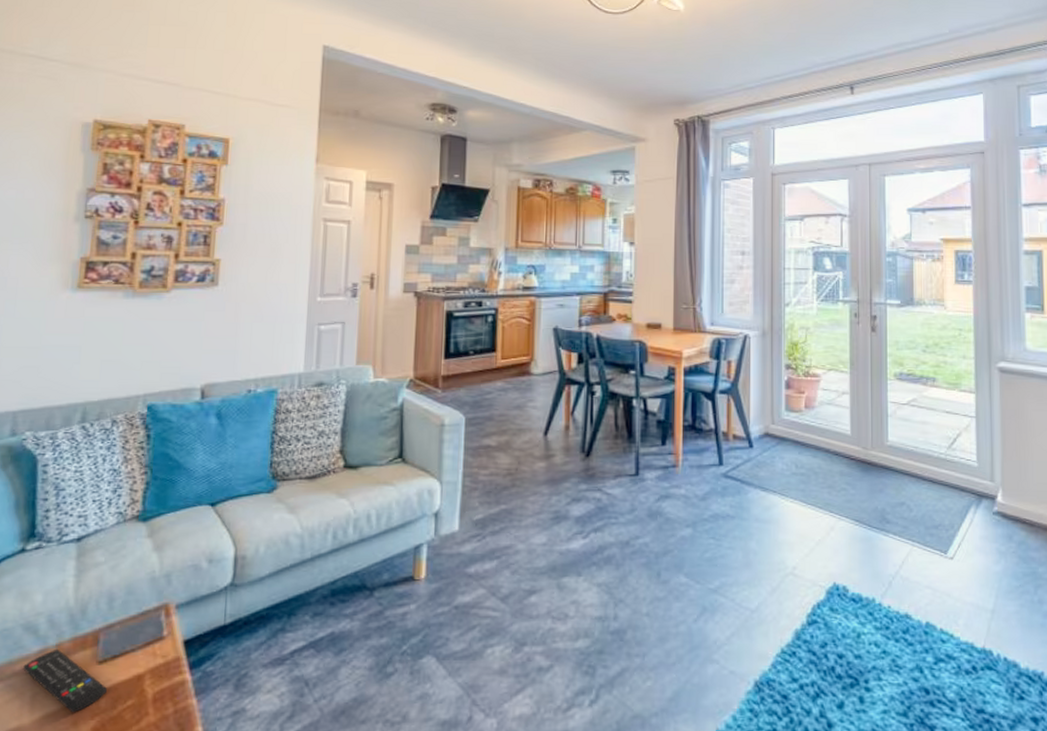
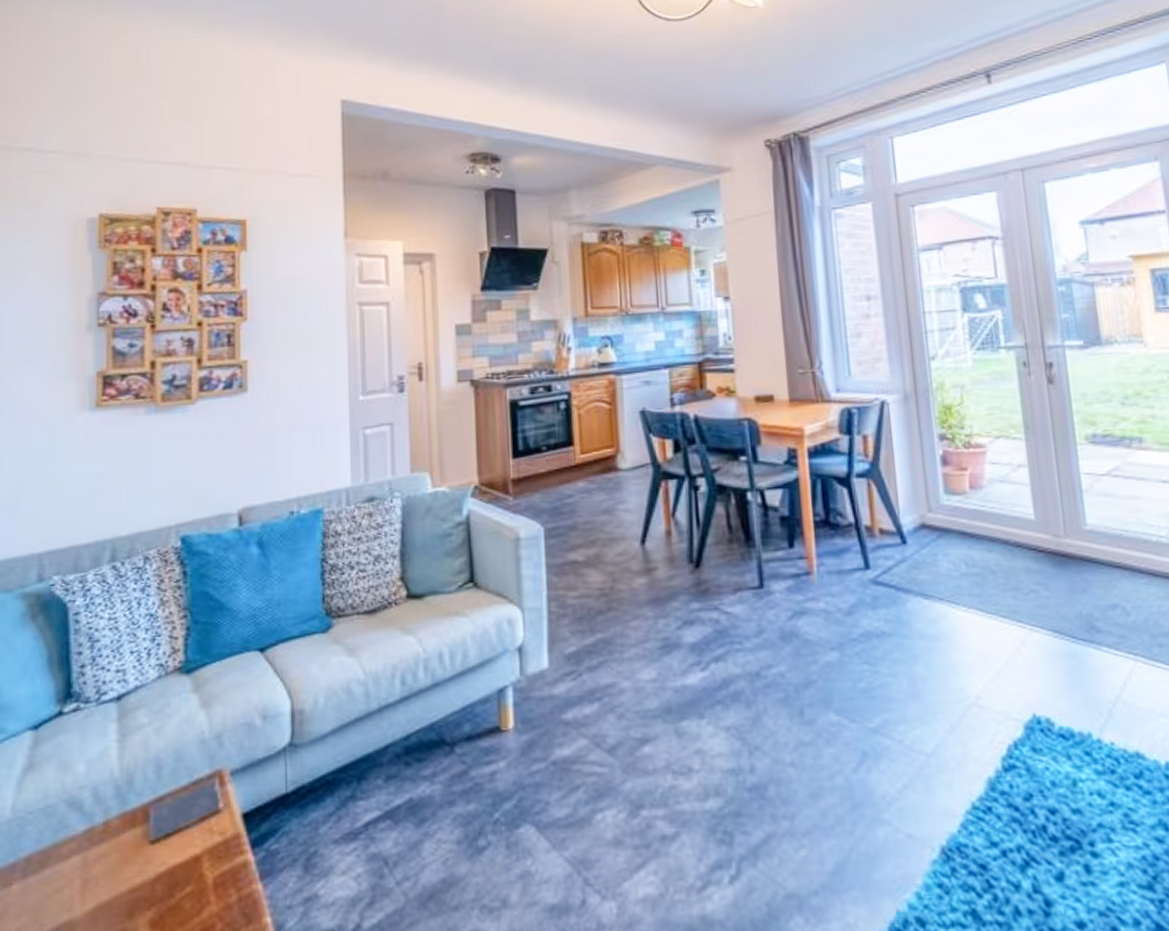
remote control: present [23,648,108,713] -> none [70,827,163,903]

